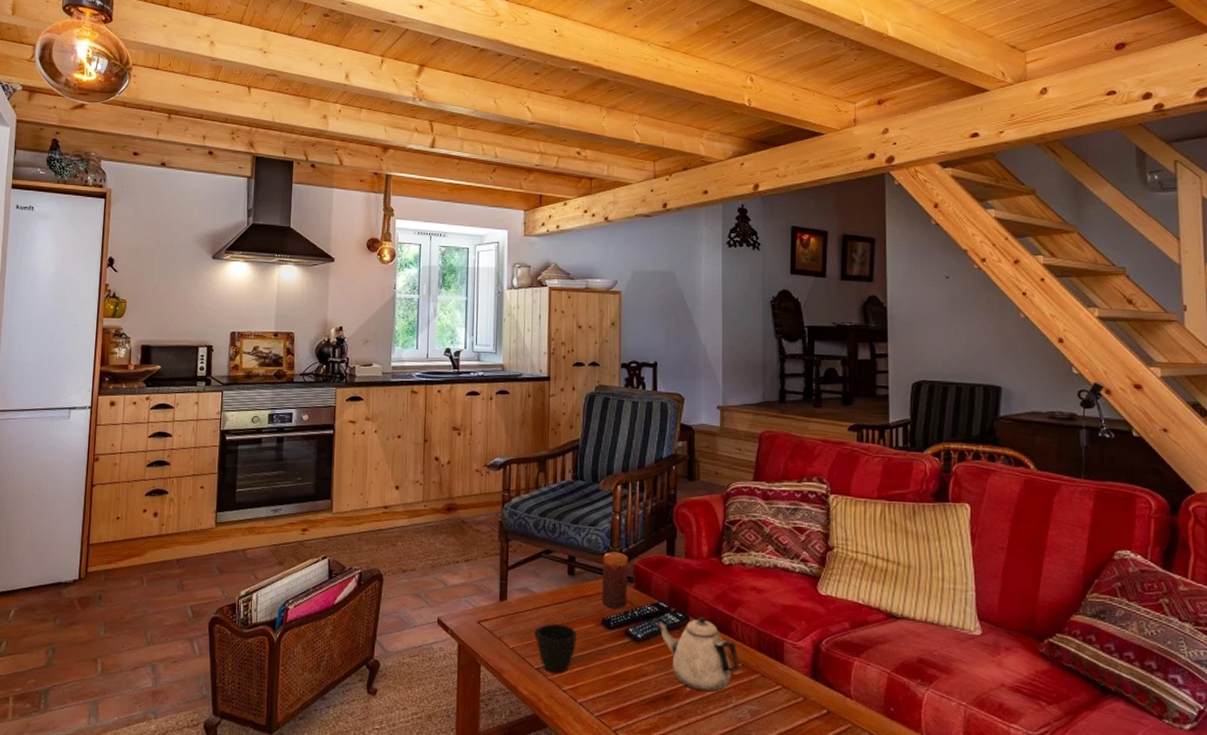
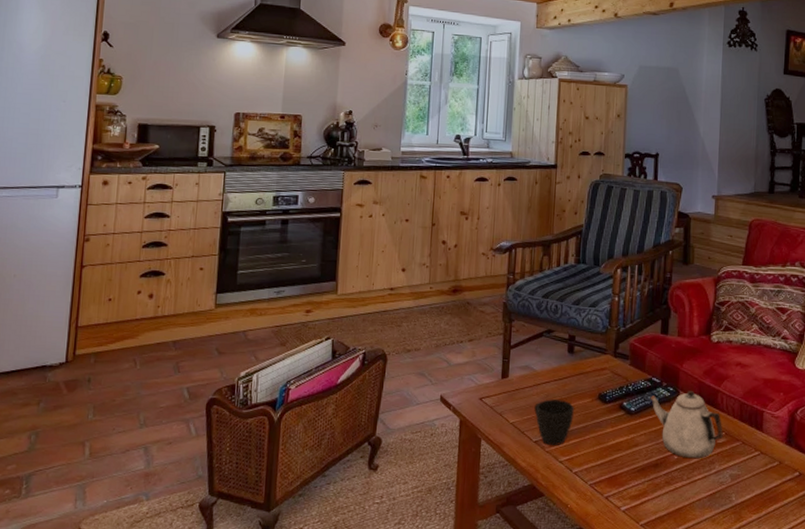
candle: present [602,551,628,609] -> none [599,331,625,385]

